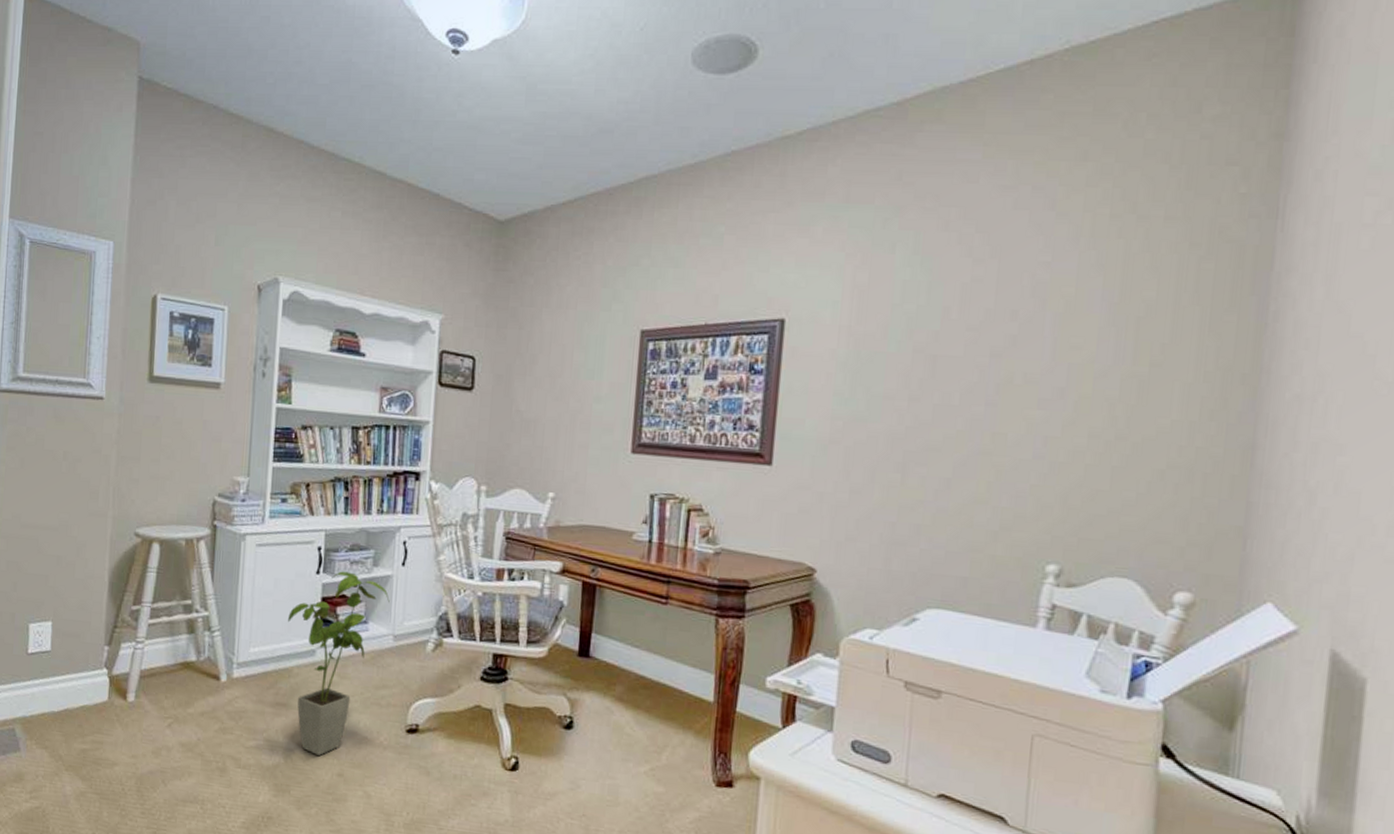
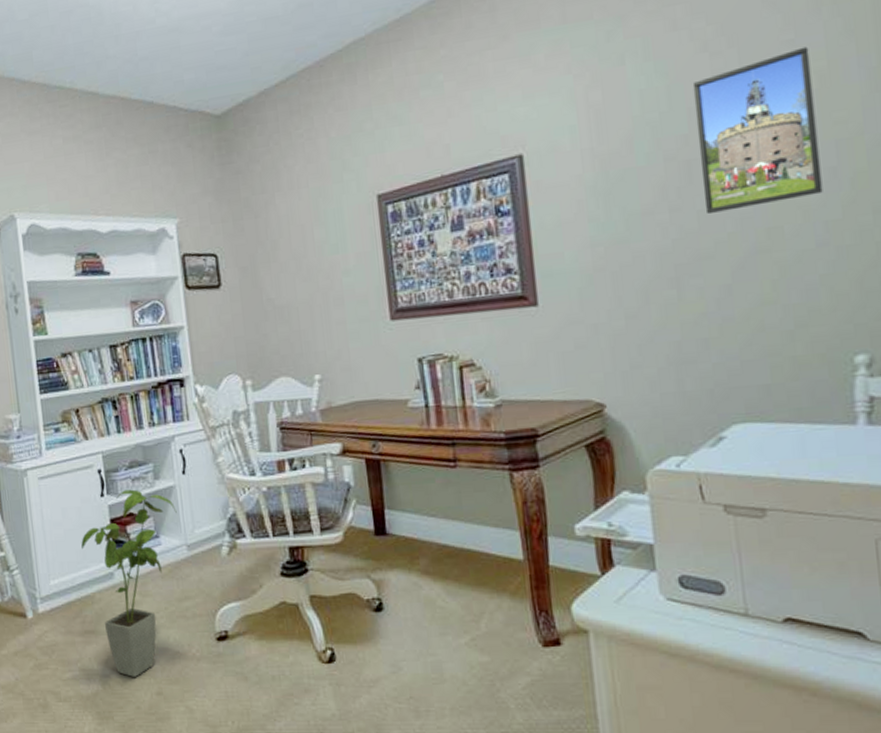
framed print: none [941,271,1062,410] -> present [692,46,823,213]

